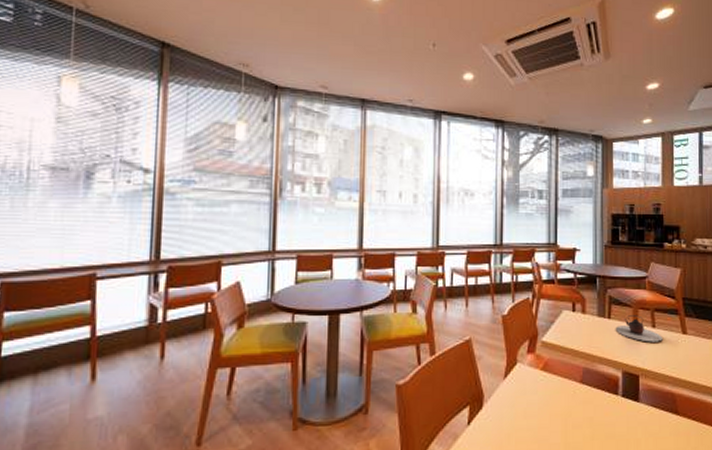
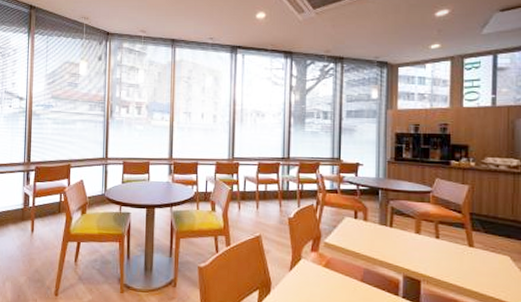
teapot: present [615,315,663,342] -> none [396,225,447,252]

